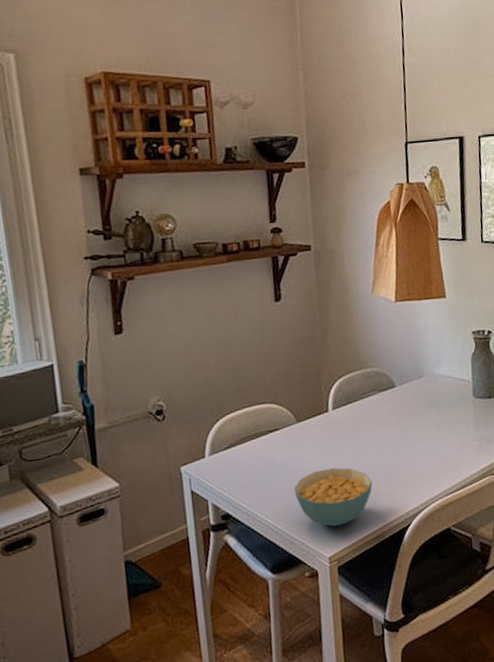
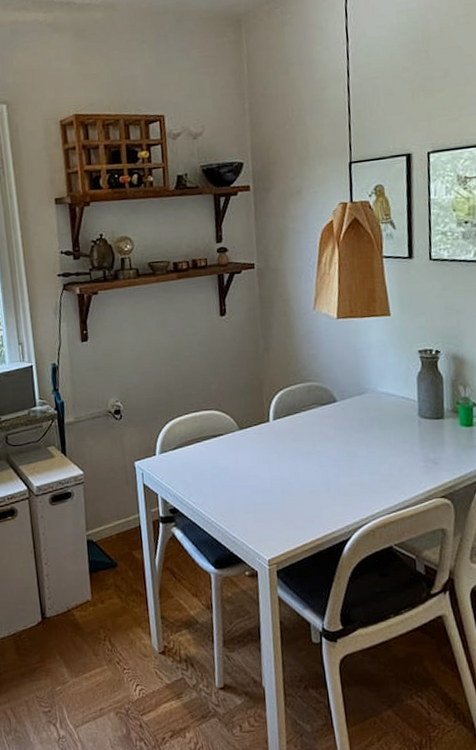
cereal bowl: present [294,467,373,527] -> none [236,475,312,531]

